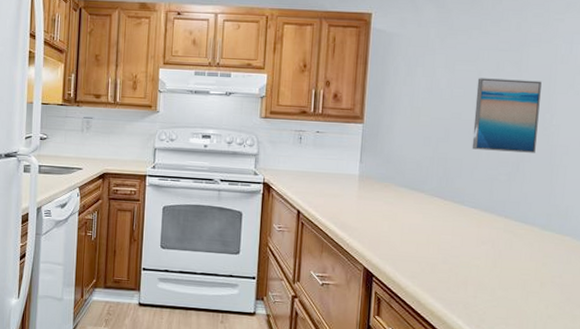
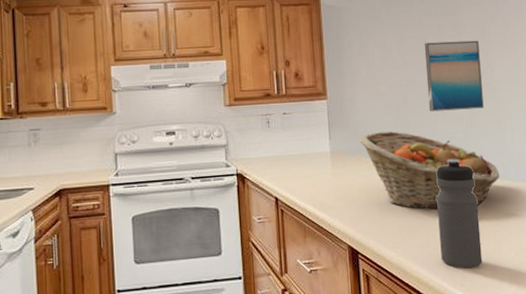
fruit basket: none [392,162,541,252] -> present [360,131,499,210]
water bottle: none [460,200,511,312] -> present [436,159,483,269]

